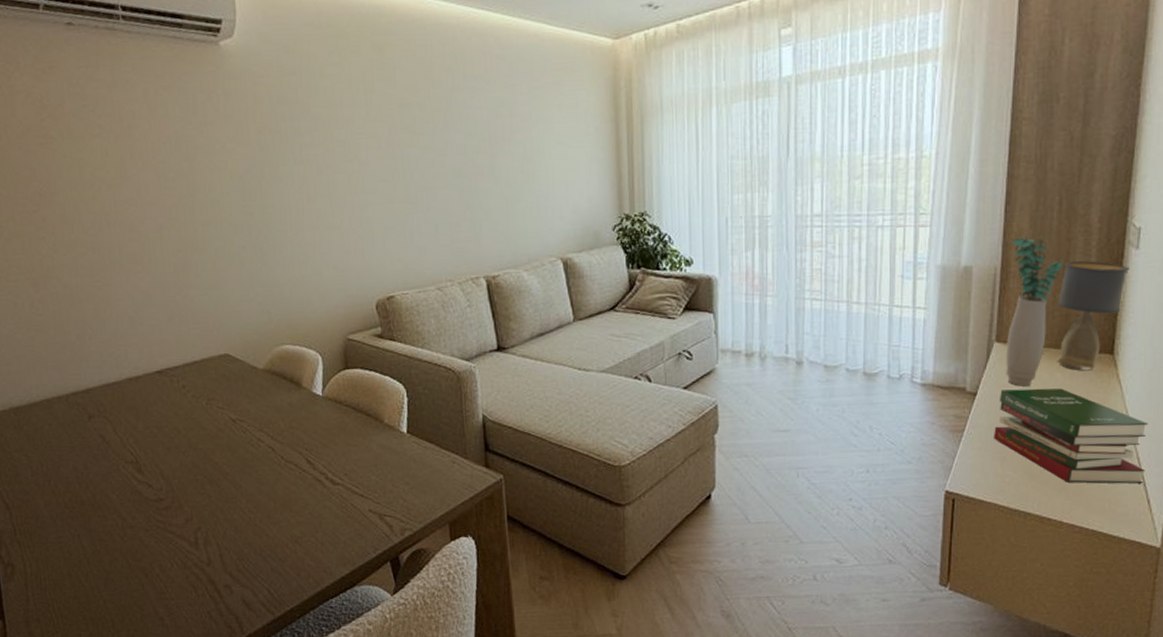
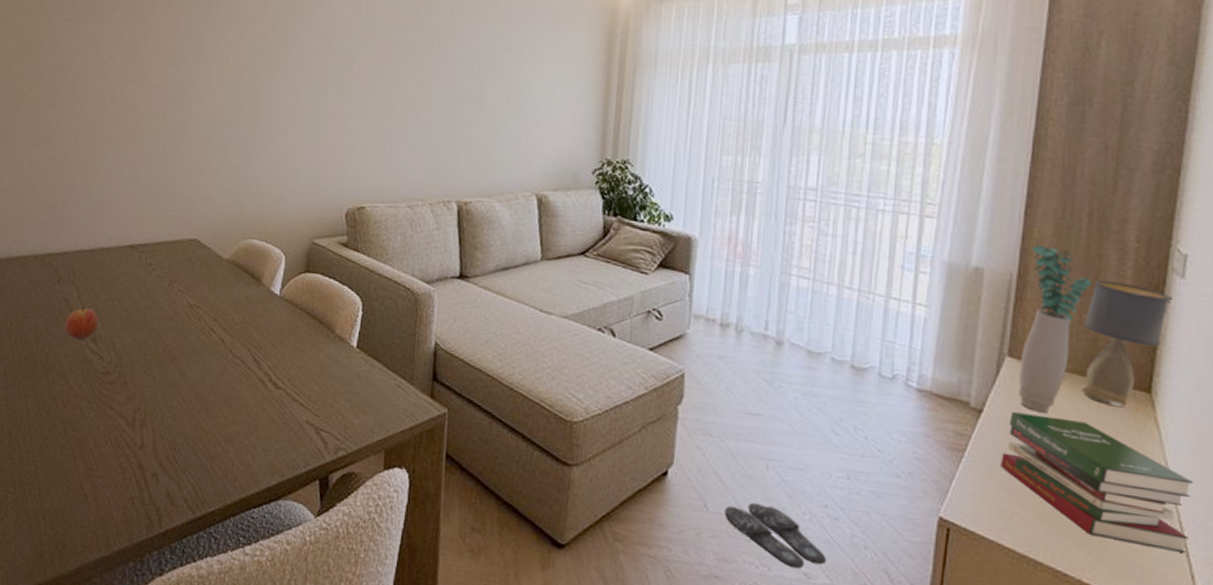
fruit: none [105,438,142,474] -> present [64,305,99,341]
slippers: none [764,508,854,556] -> present [724,502,826,568]

